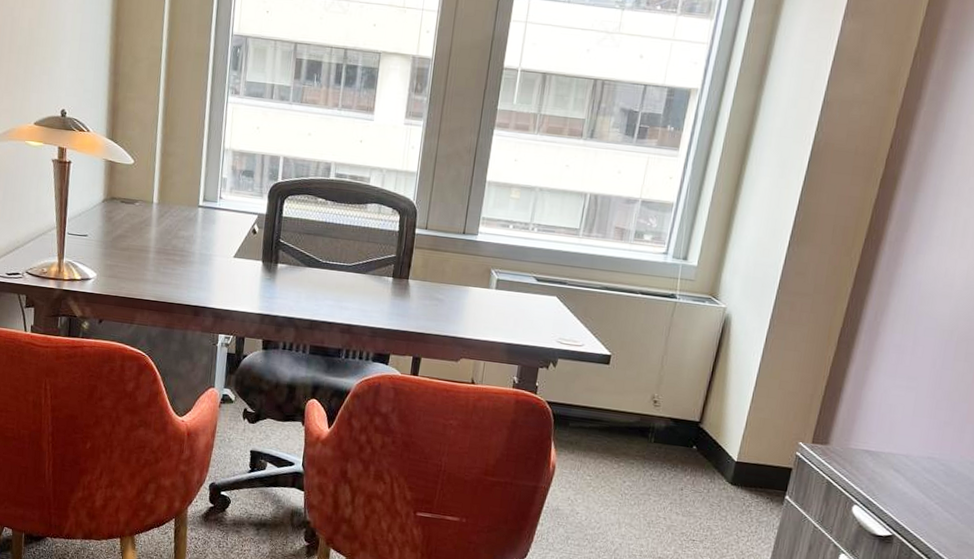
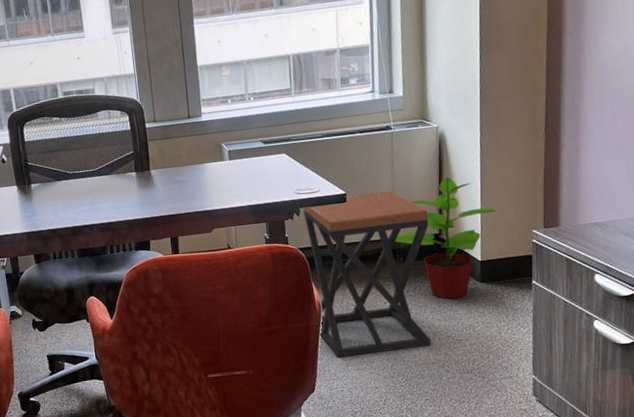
stool: none [545,357,693,539] -> present [303,191,431,358]
potted plant: none [650,362,766,496] -> present [395,175,496,299]

